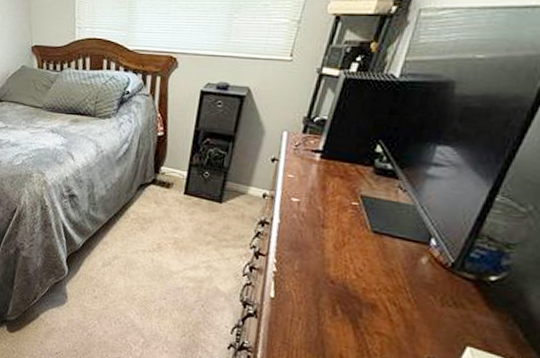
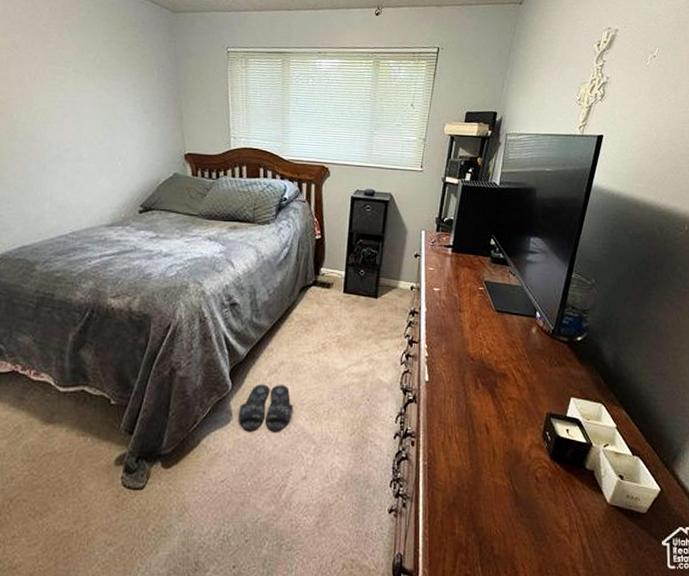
slippers: none [72,273,126,321] -> present [238,384,294,432]

